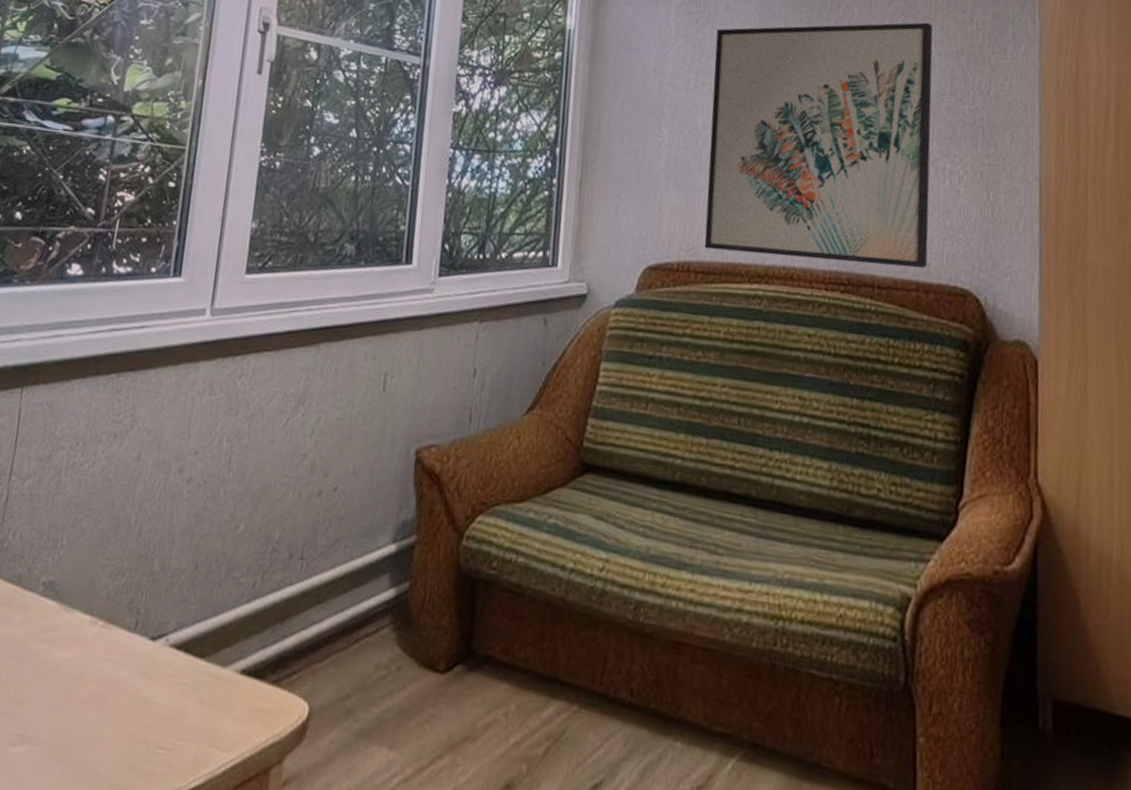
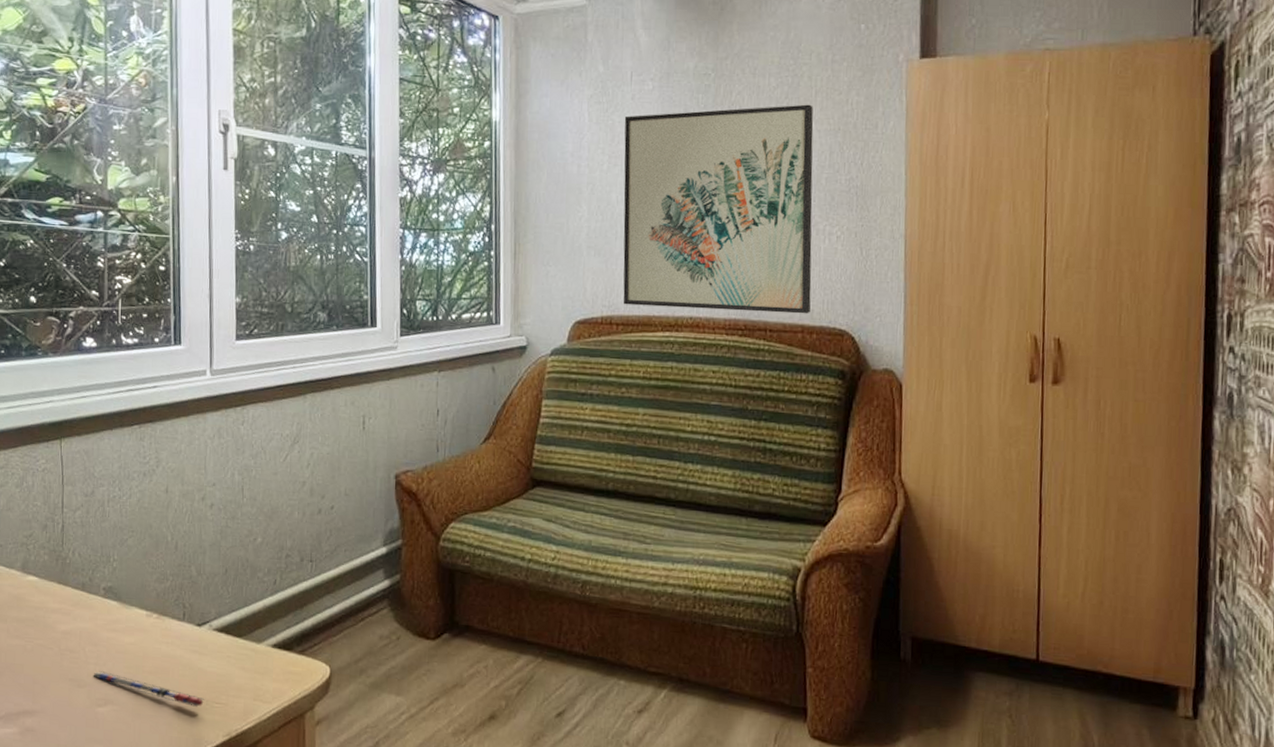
pen: none [13,696,147,753] -> present [94,671,205,707]

